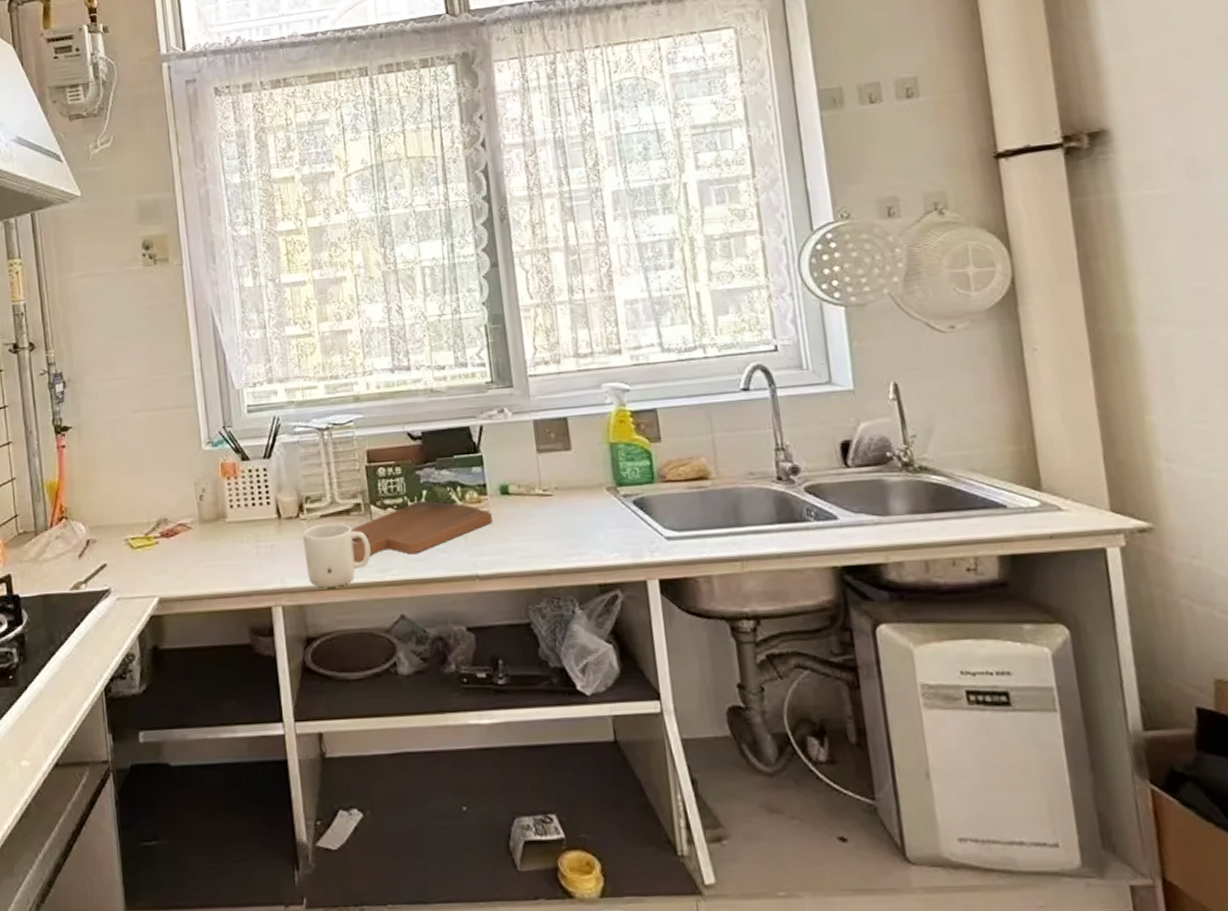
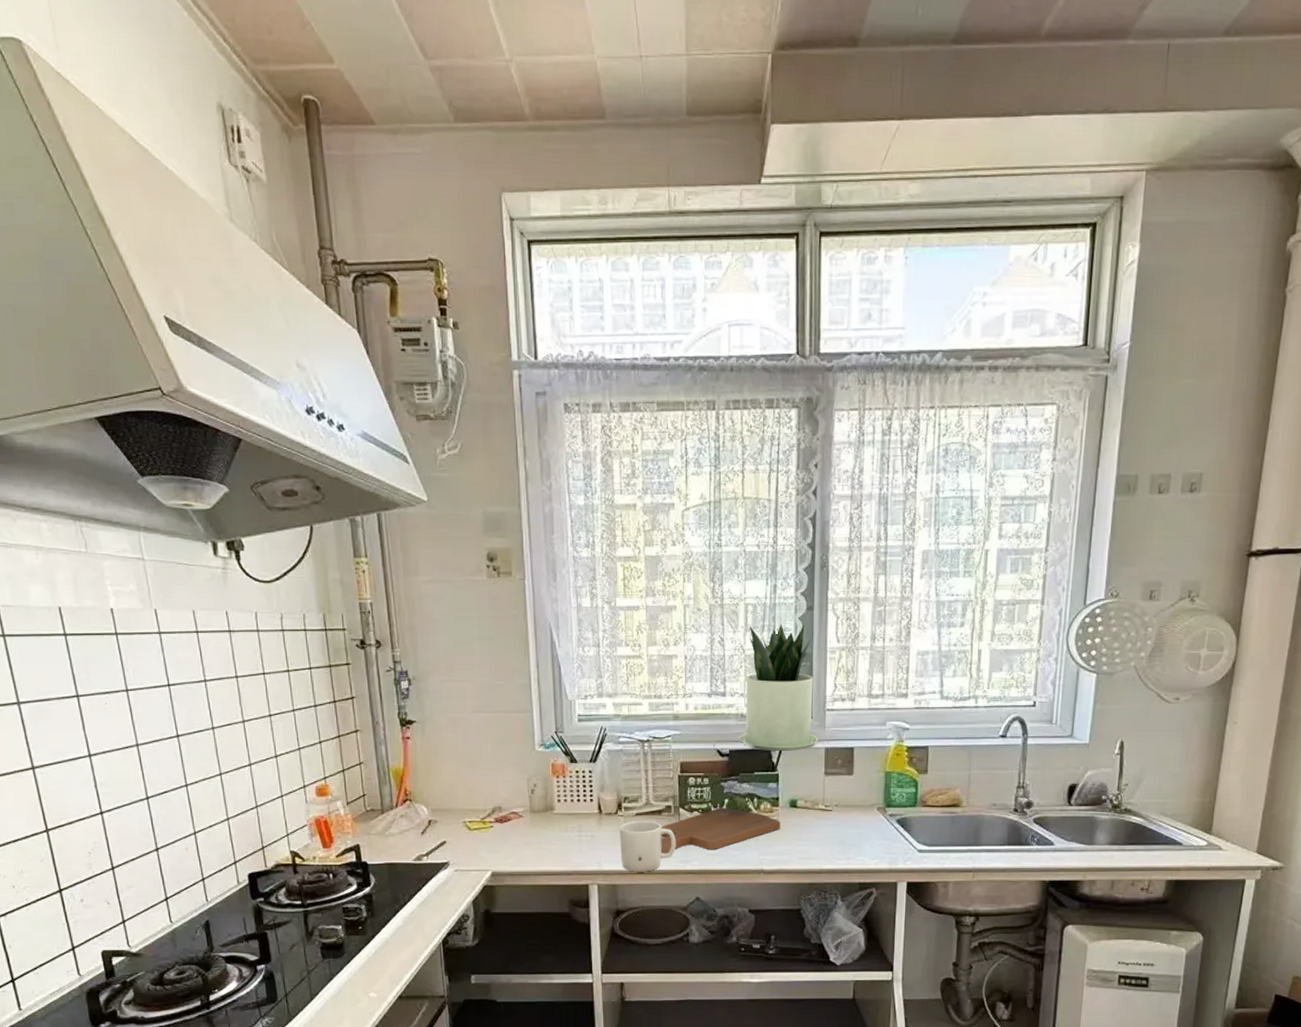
planter: none [428,284,525,430] -> present [739,624,819,752]

